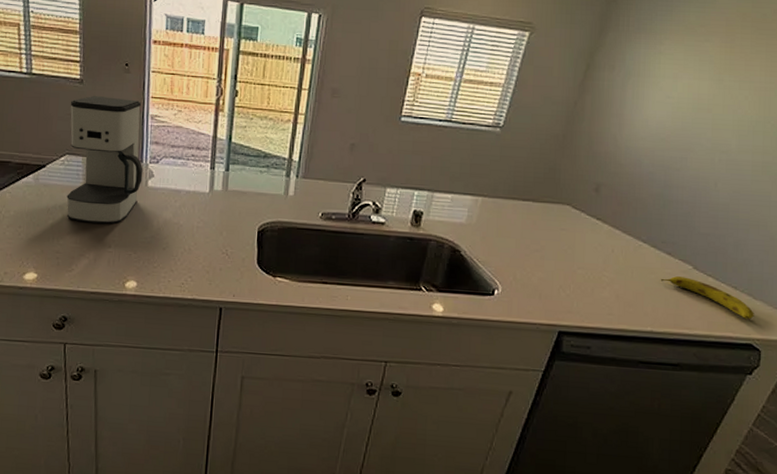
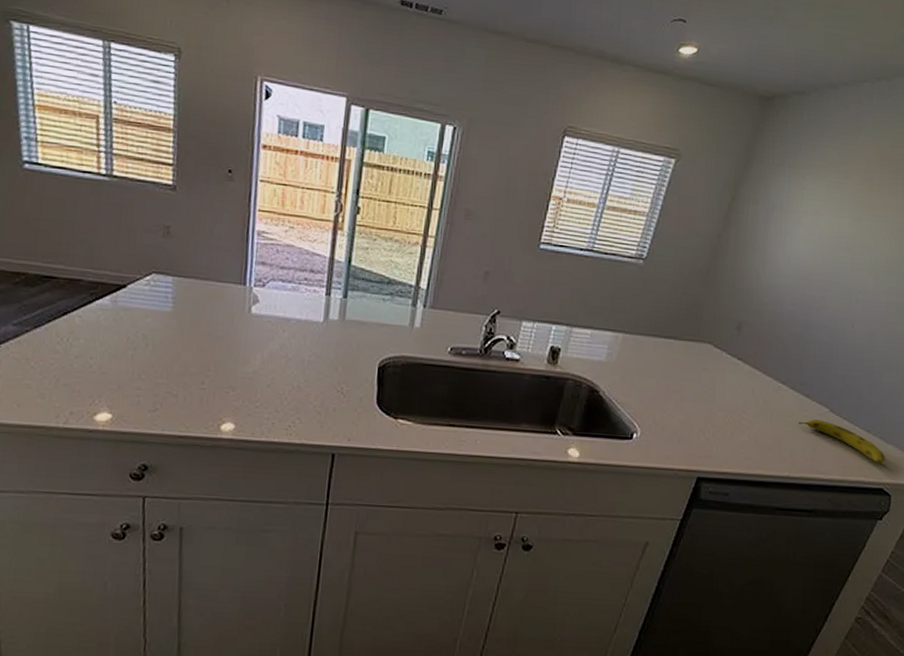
coffee maker: present [66,95,143,224] -> none [151,205,246,356]

